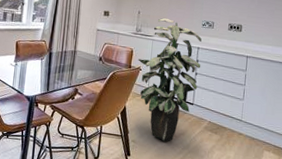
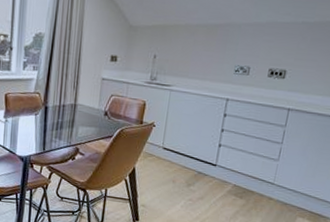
indoor plant: present [137,18,202,142] -> none [150,63,233,206]

